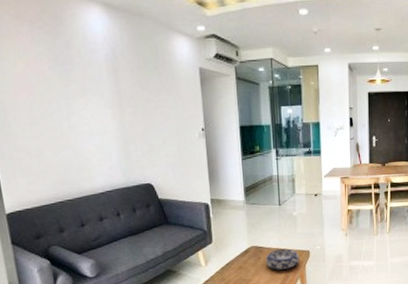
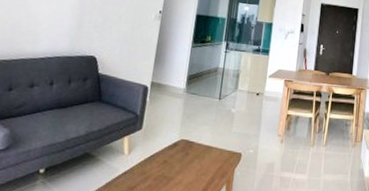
decorative bowl: present [266,248,299,270] -> none [193,146,230,172]

